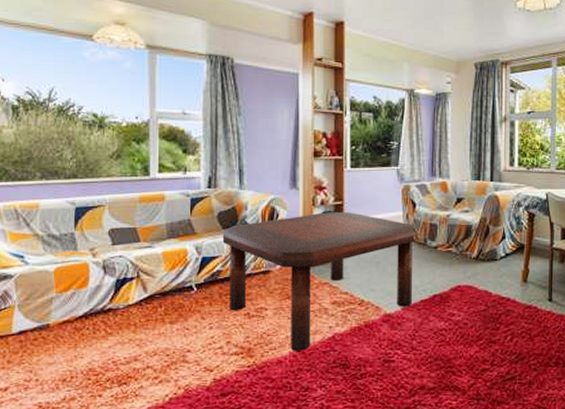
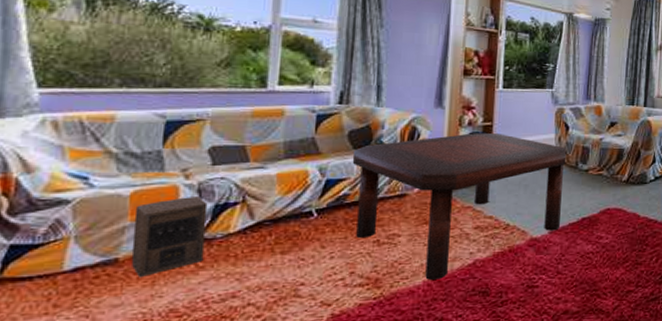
speaker: none [58,271,111,340] -> present [131,195,208,277]

